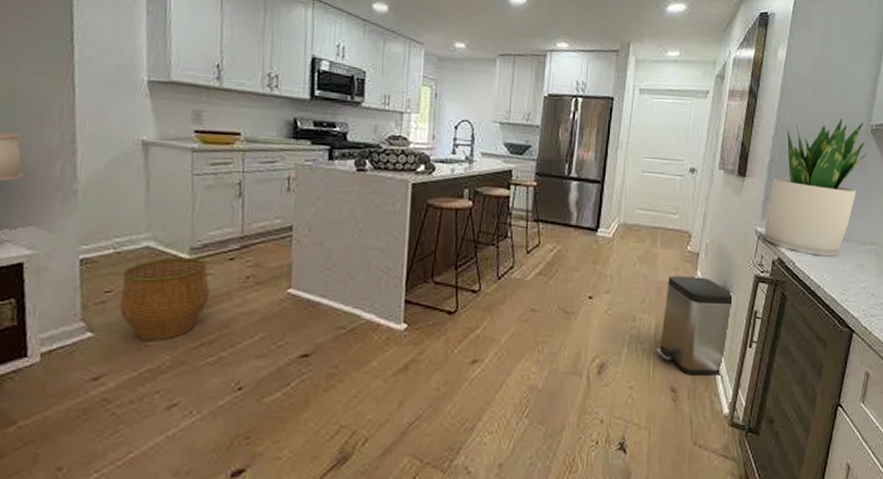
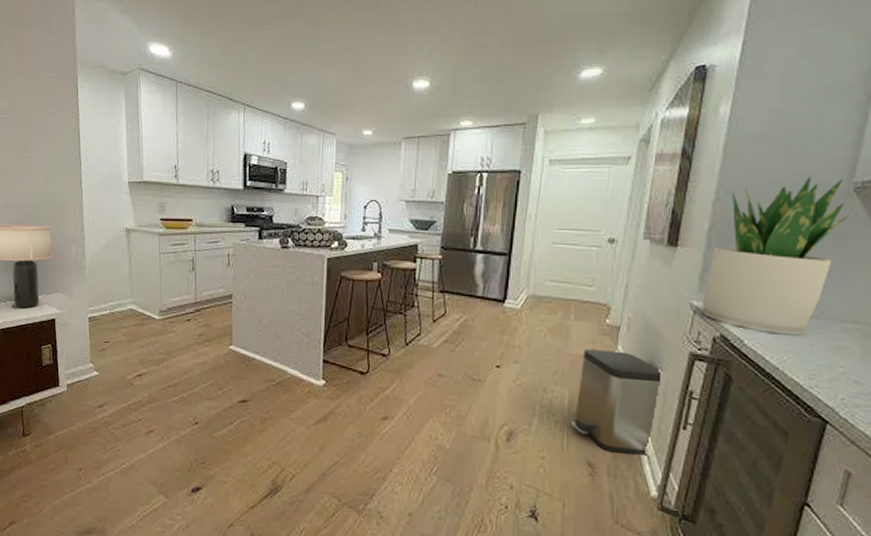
basket: present [118,256,210,342] -> none [113,317,174,382]

